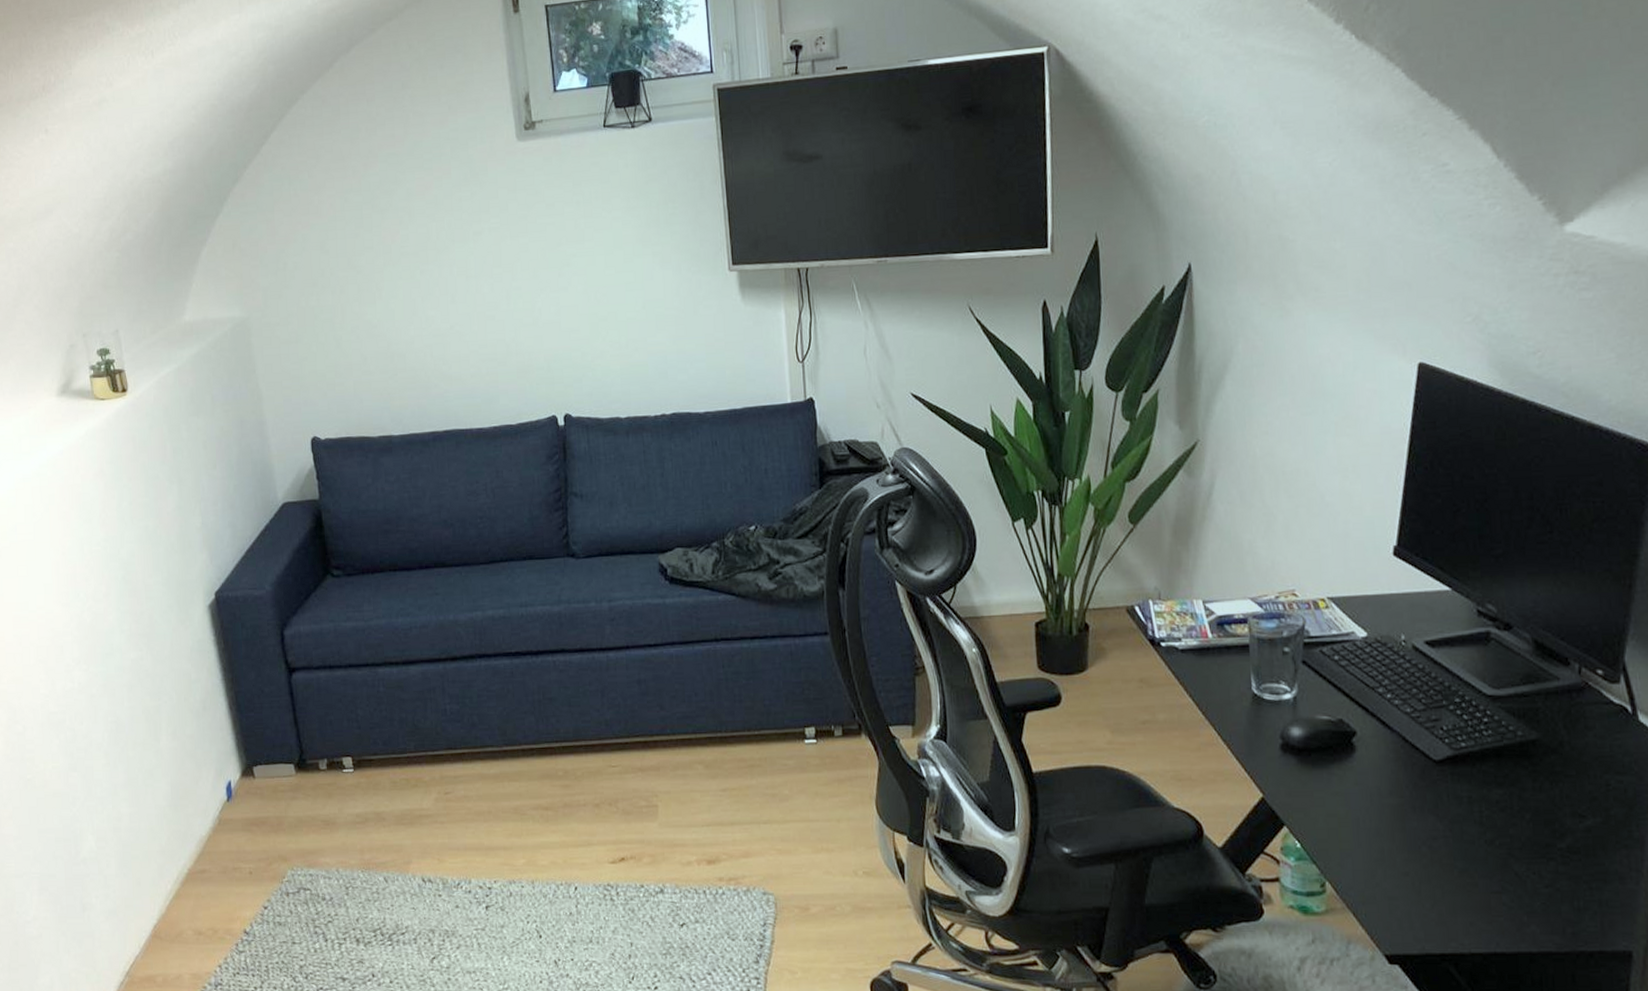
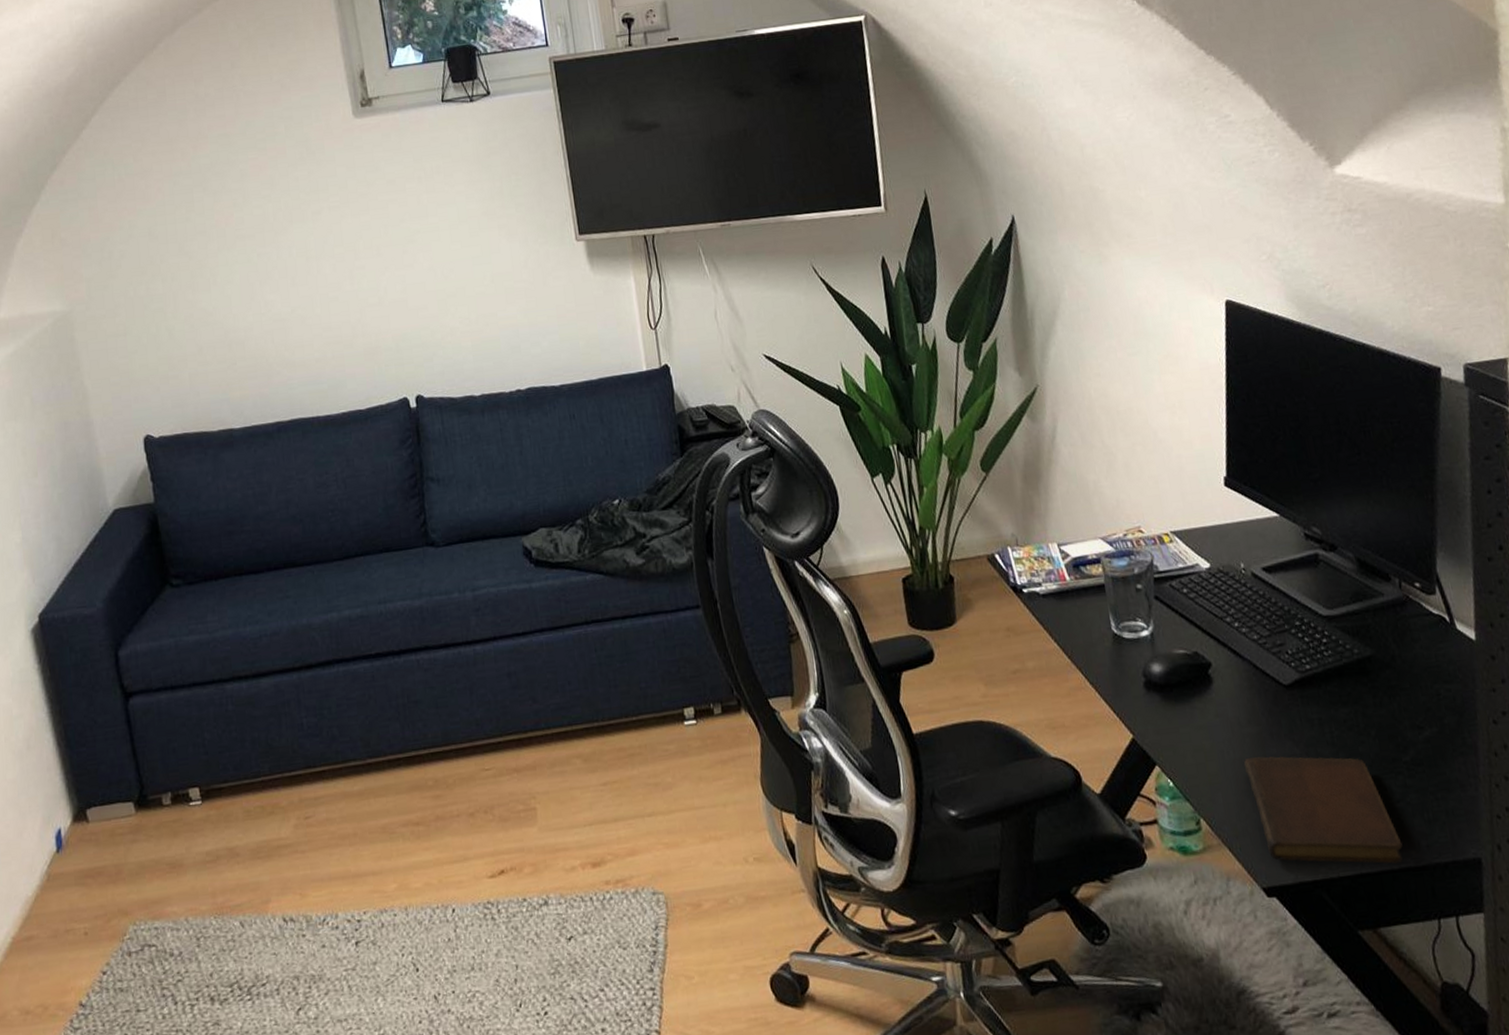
notebook: none [1379,828,1545,946] -> present [1244,756,1403,864]

